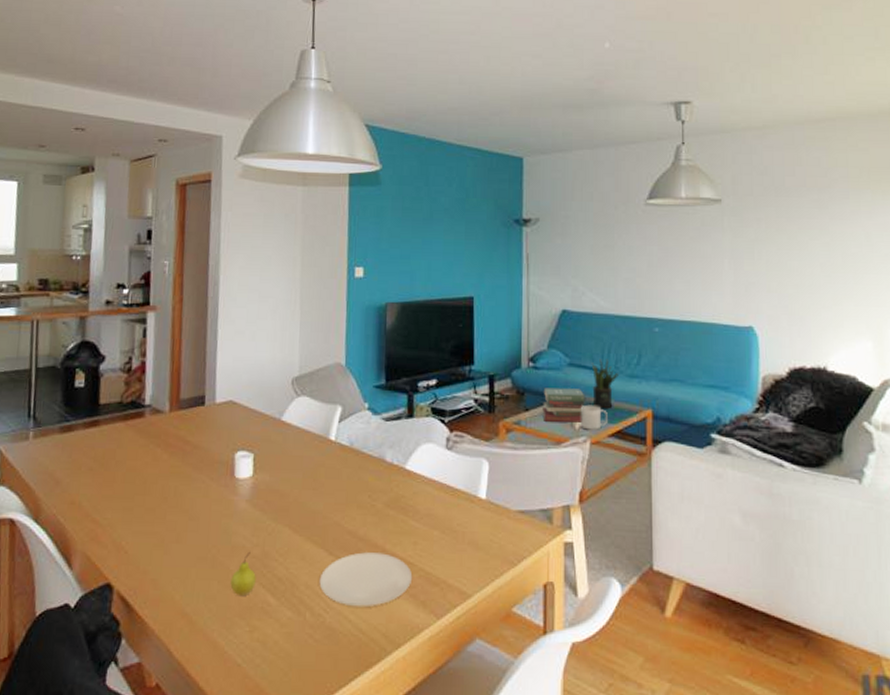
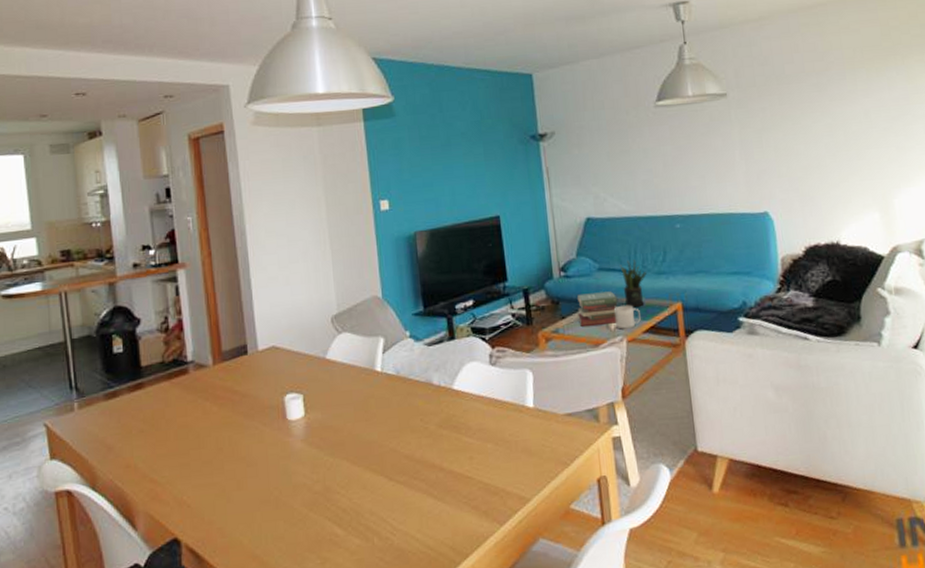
fruit: present [230,551,256,595] -> none [296,488,321,531]
plate: present [319,552,413,608] -> none [382,471,473,527]

